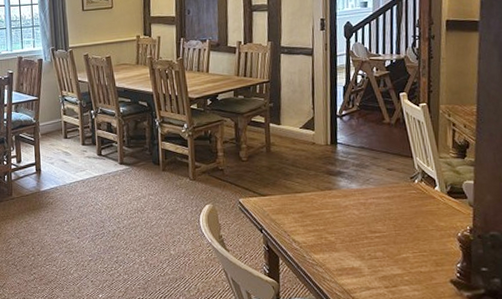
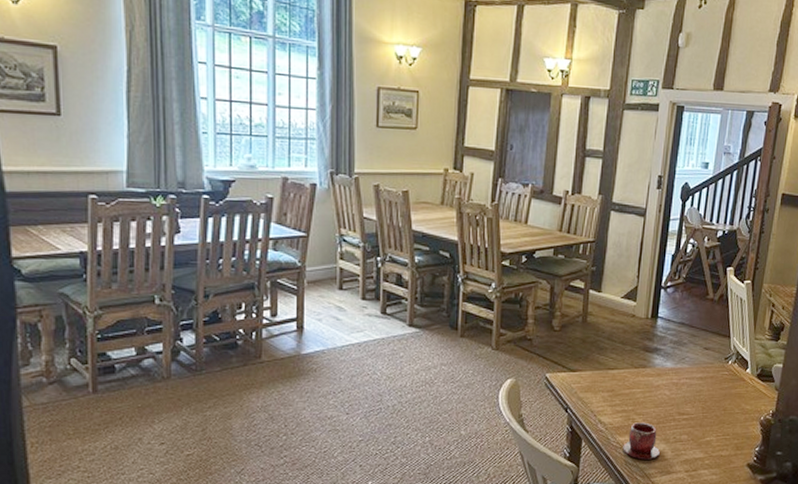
teacup: none [319,240,356,276] -> present [622,422,660,460]

